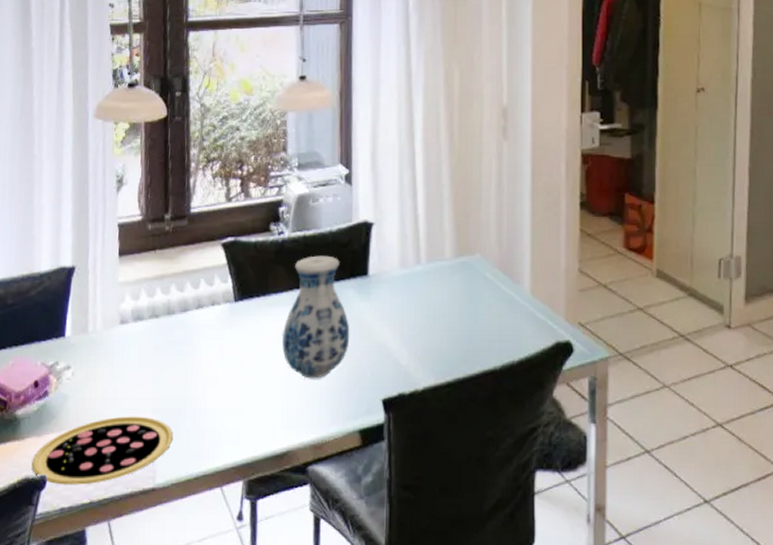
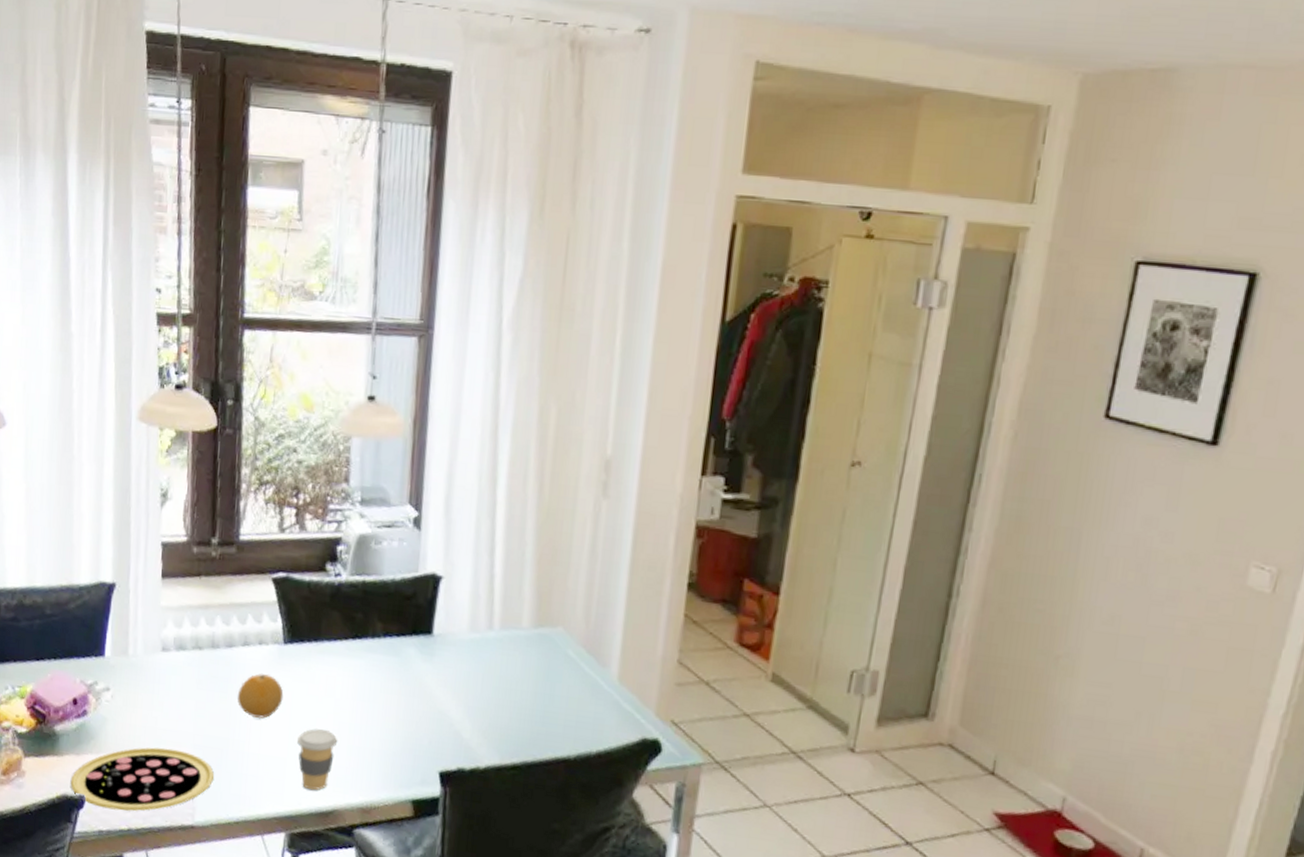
fruit: none [193,332,236,374] -> present [237,673,284,719]
coffee cup: none [251,376,289,436] -> present [297,728,338,791]
vase: present [281,255,350,379] -> none [332,604,409,739]

